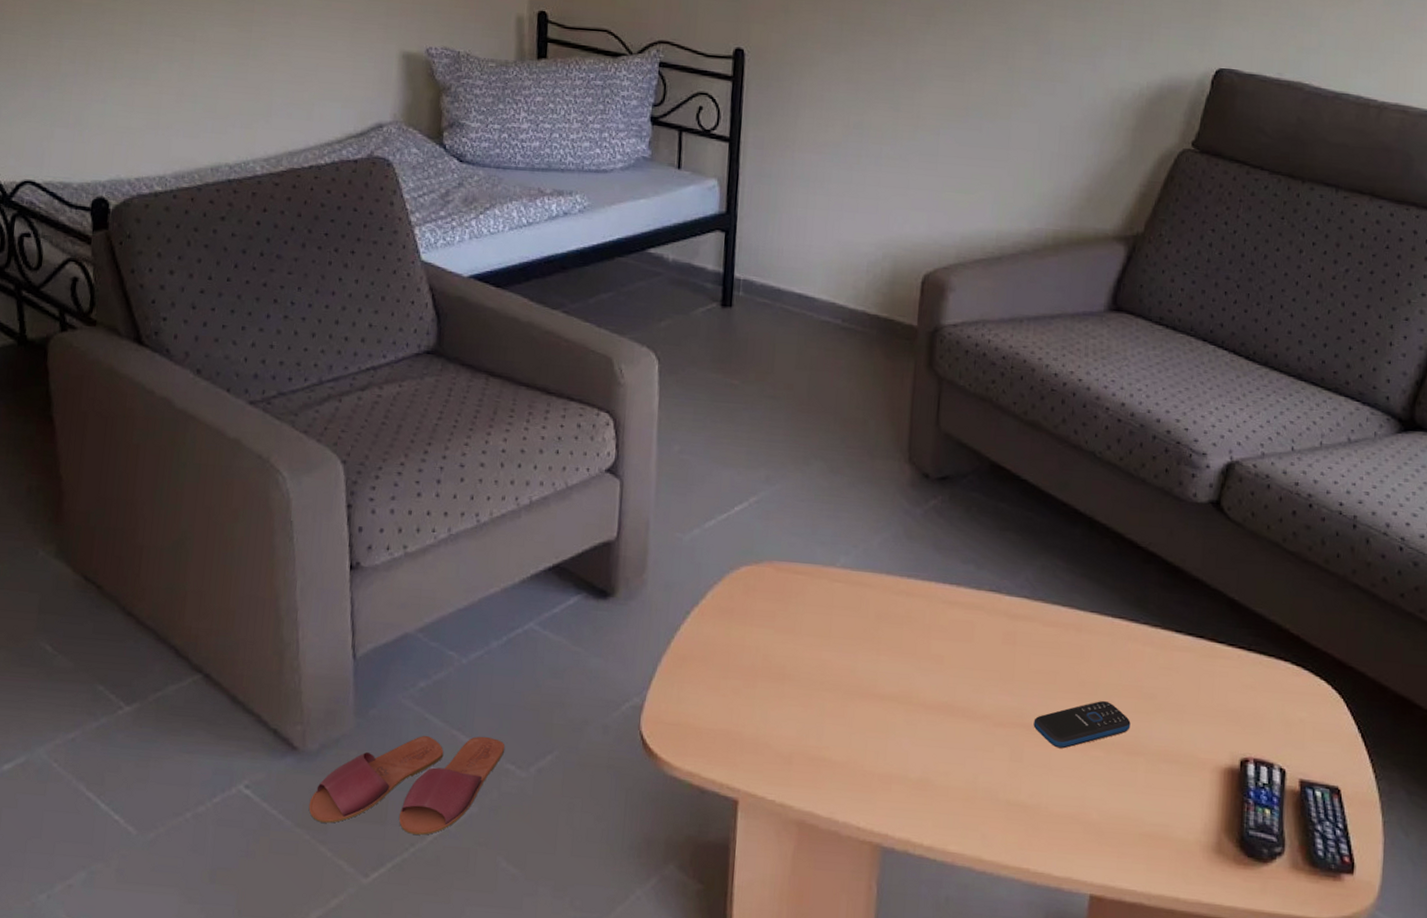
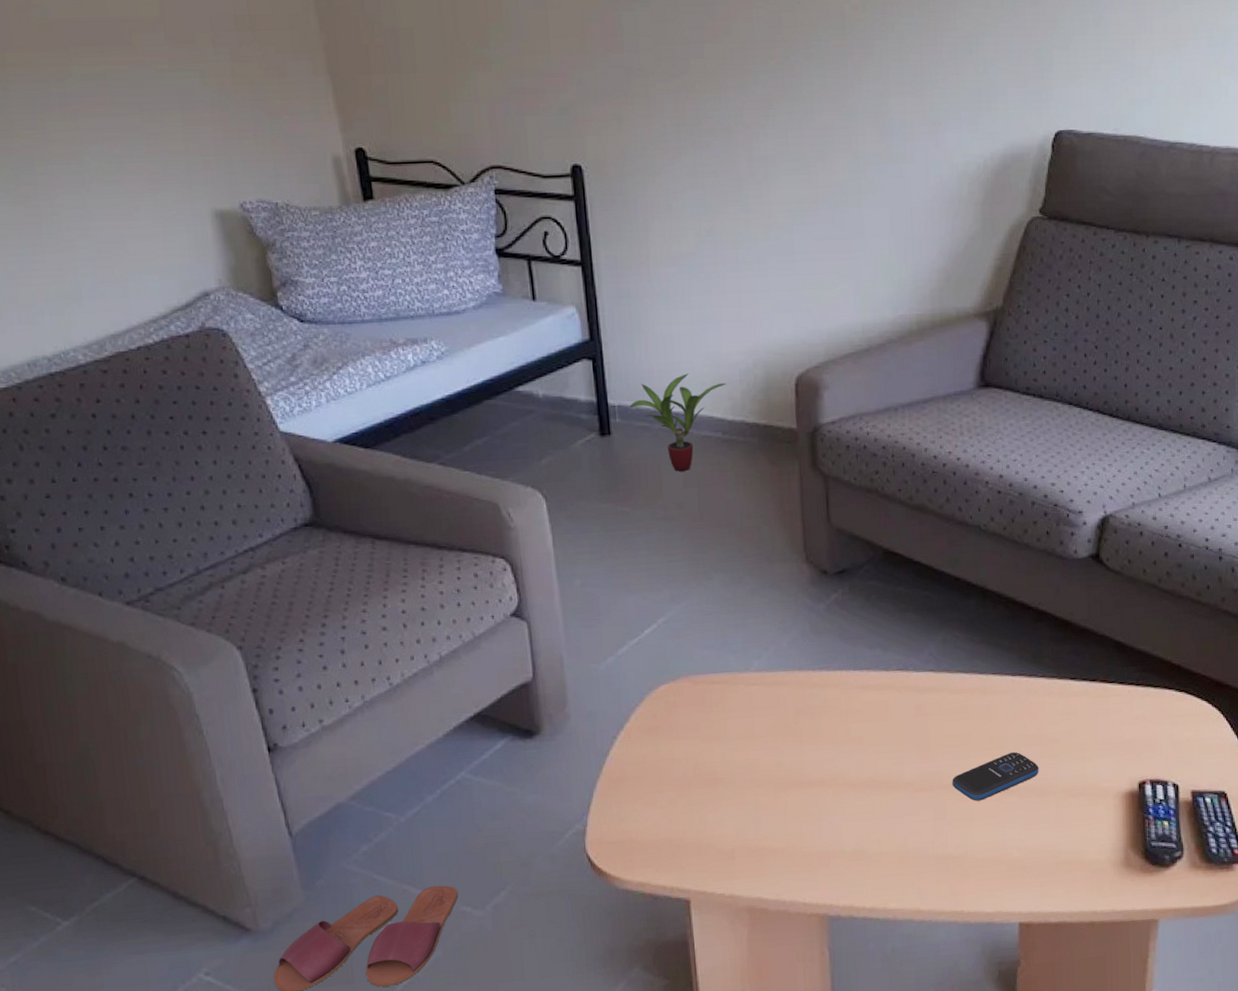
potted plant: none [754,257,853,353] -> present [629,373,726,471]

